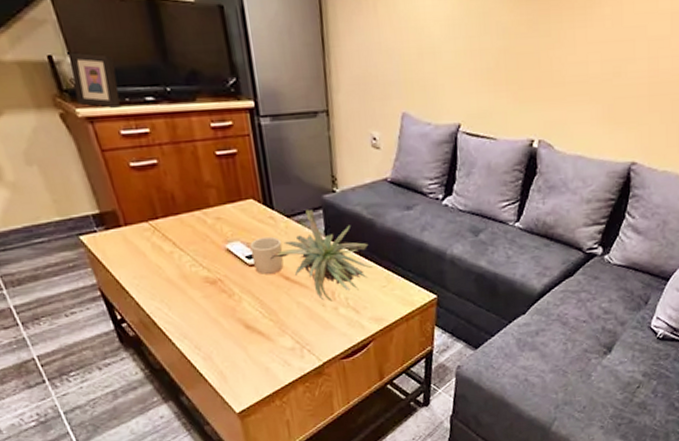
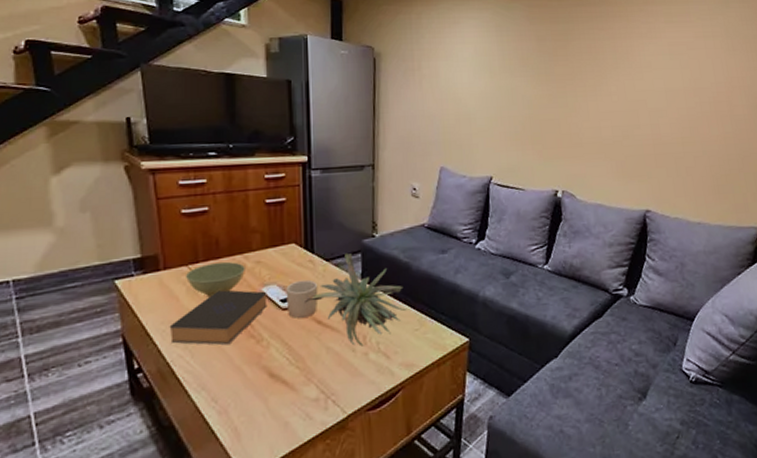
picture frame: present [69,52,120,107] -> none [144,115,185,161]
book: none [142,246,234,299] -> present [169,290,267,346]
bowl: none [148,217,207,254] -> present [186,261,245,298]

